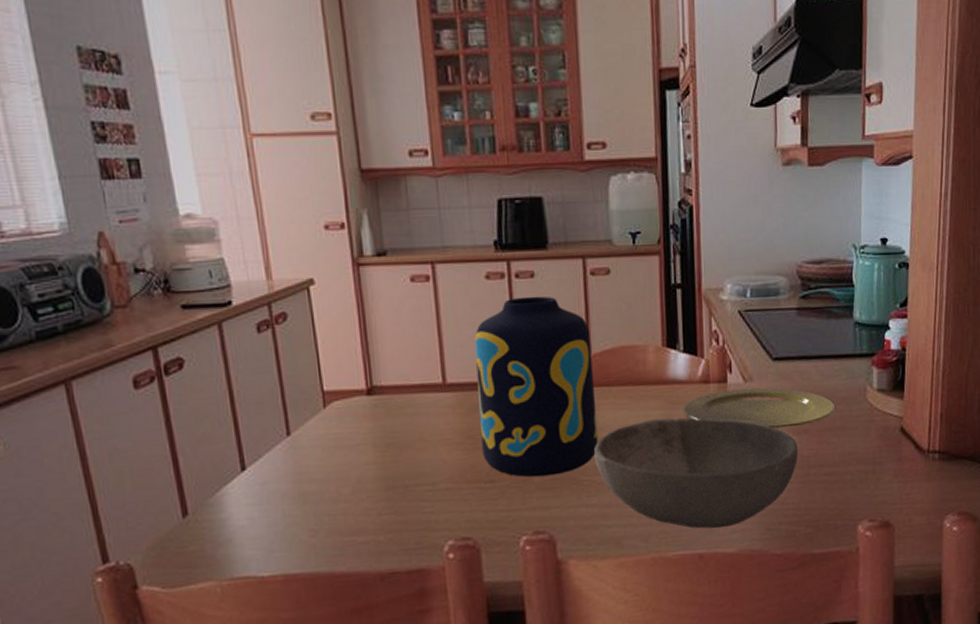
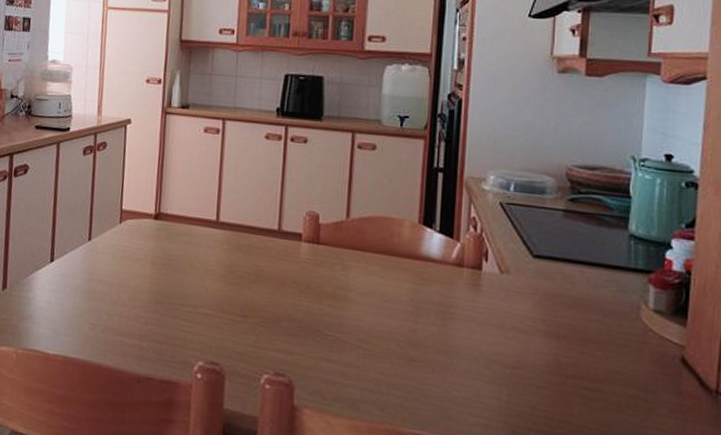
vase: present [474,296,599,478] -> none [239,158,351,324]
bowl: present [594,418,799,529] -> none [341,290,556,418]
plate: present [684,387,835,429] -> none [434,277,601,330]

